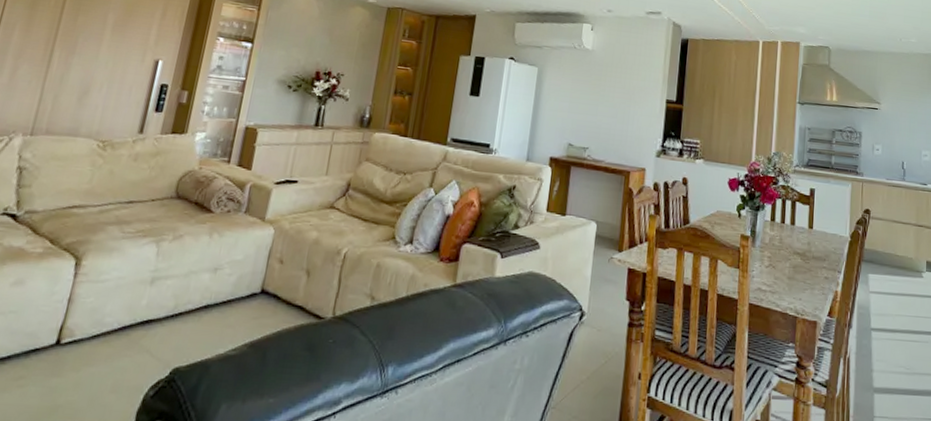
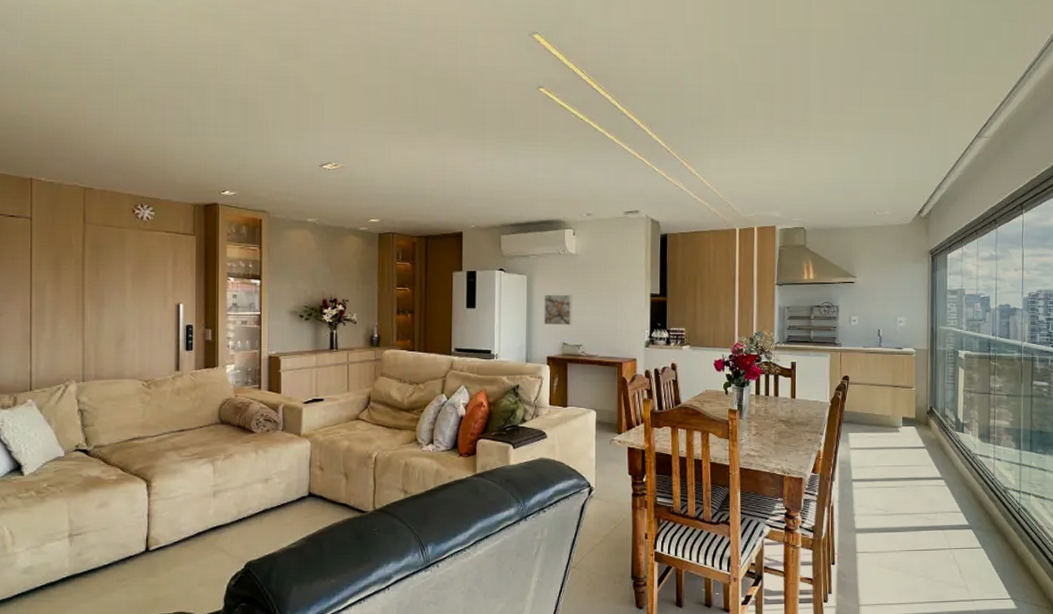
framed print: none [550,89,584,126] -> present [544,294,572,326]

